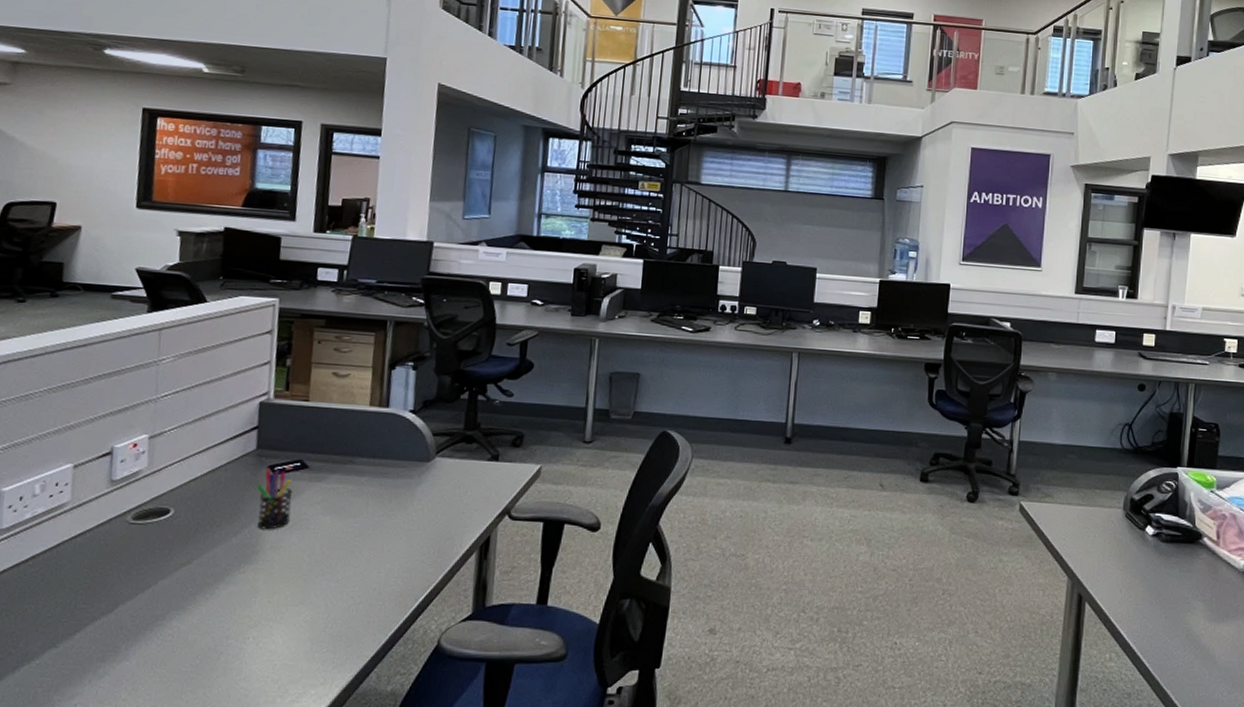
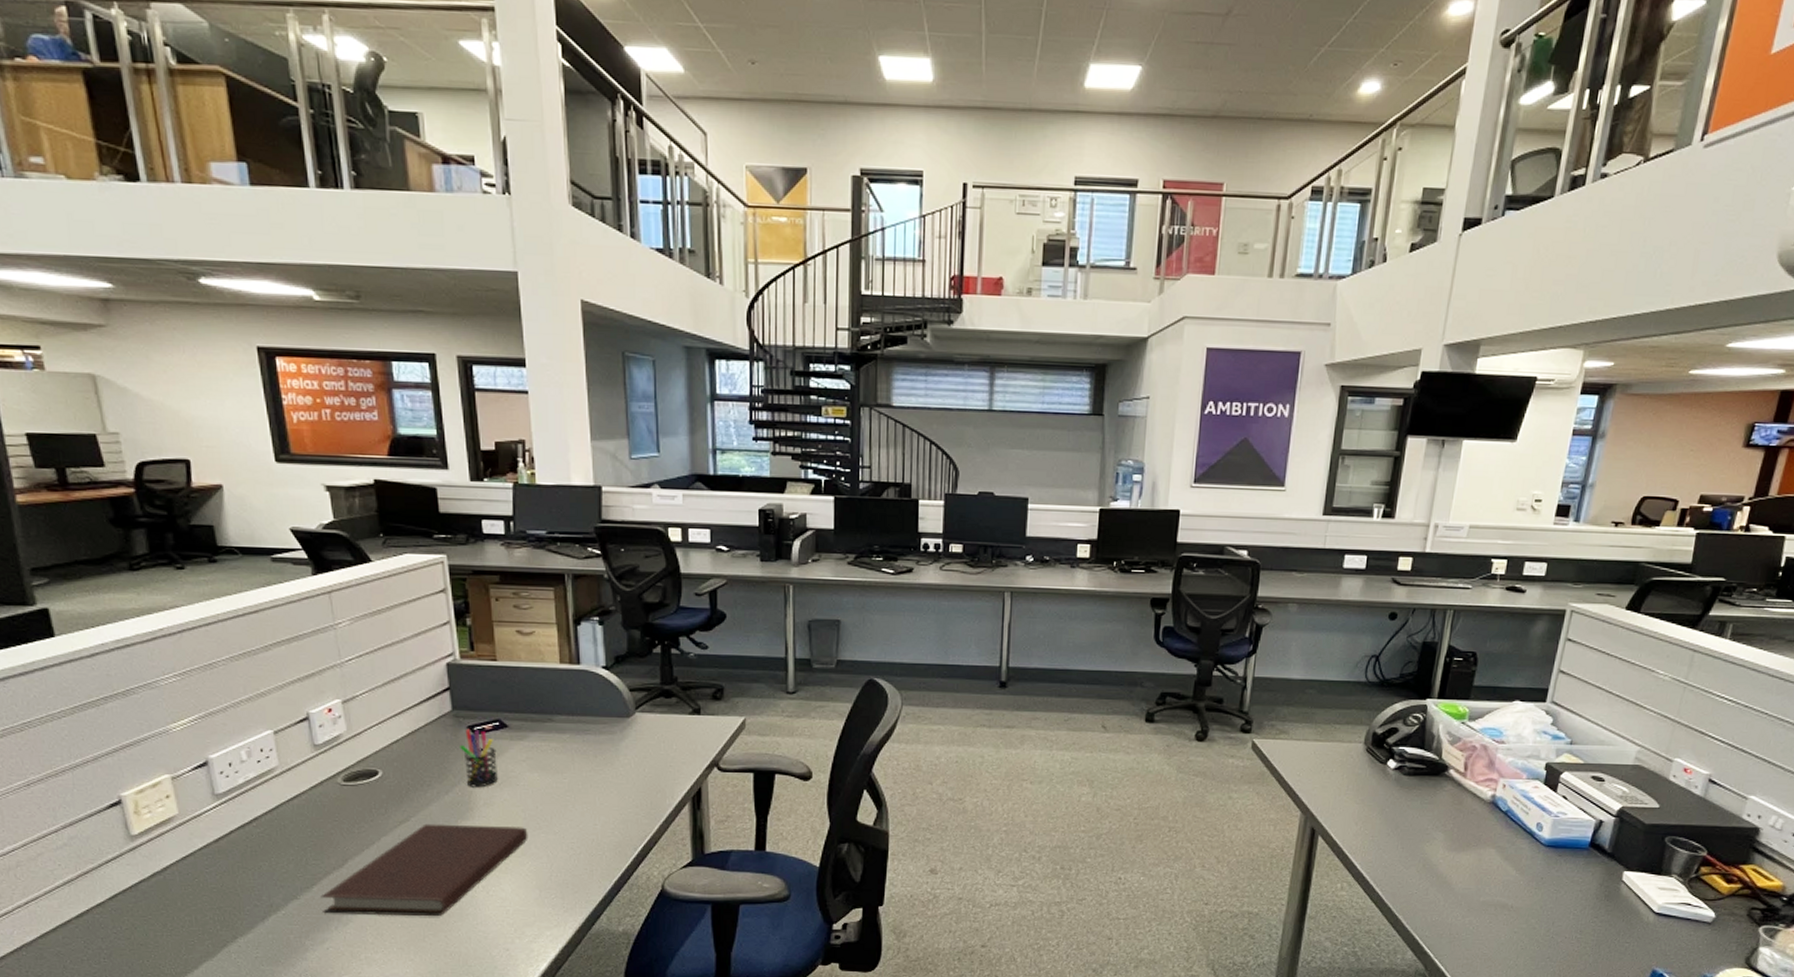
notebook: none [79,567,311,670] -> present [320,823,528,916]

